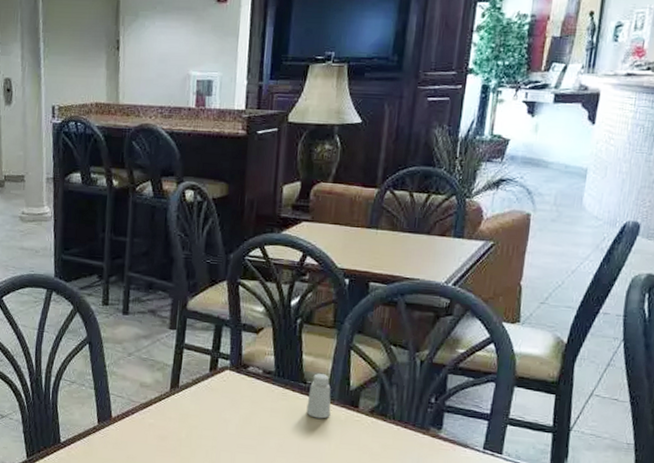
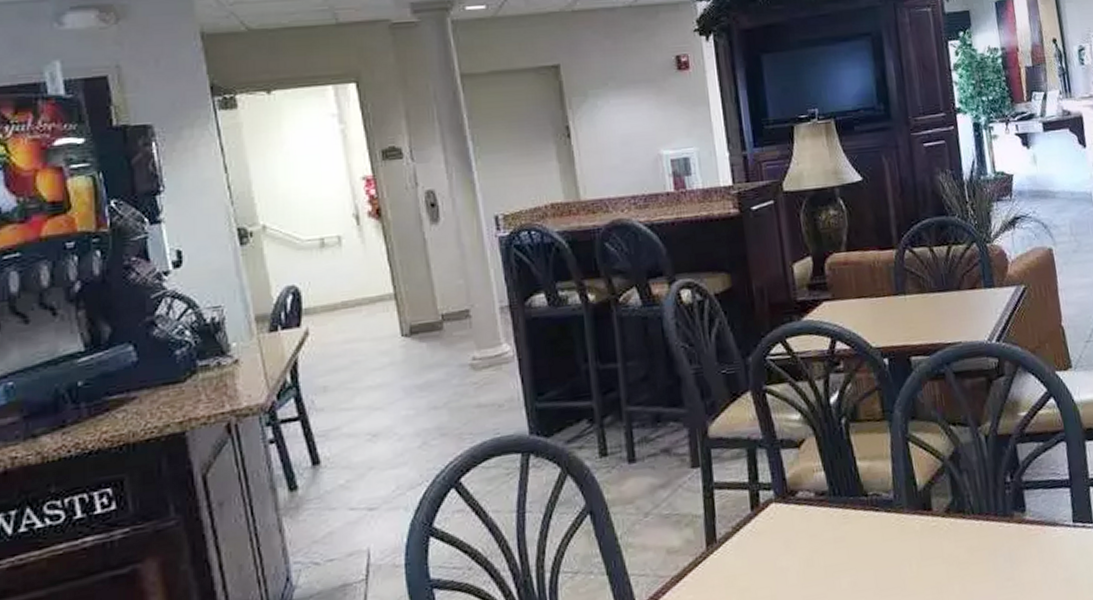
saltshaker: present [306,373,331,419] -> none [872,479,903,537]

